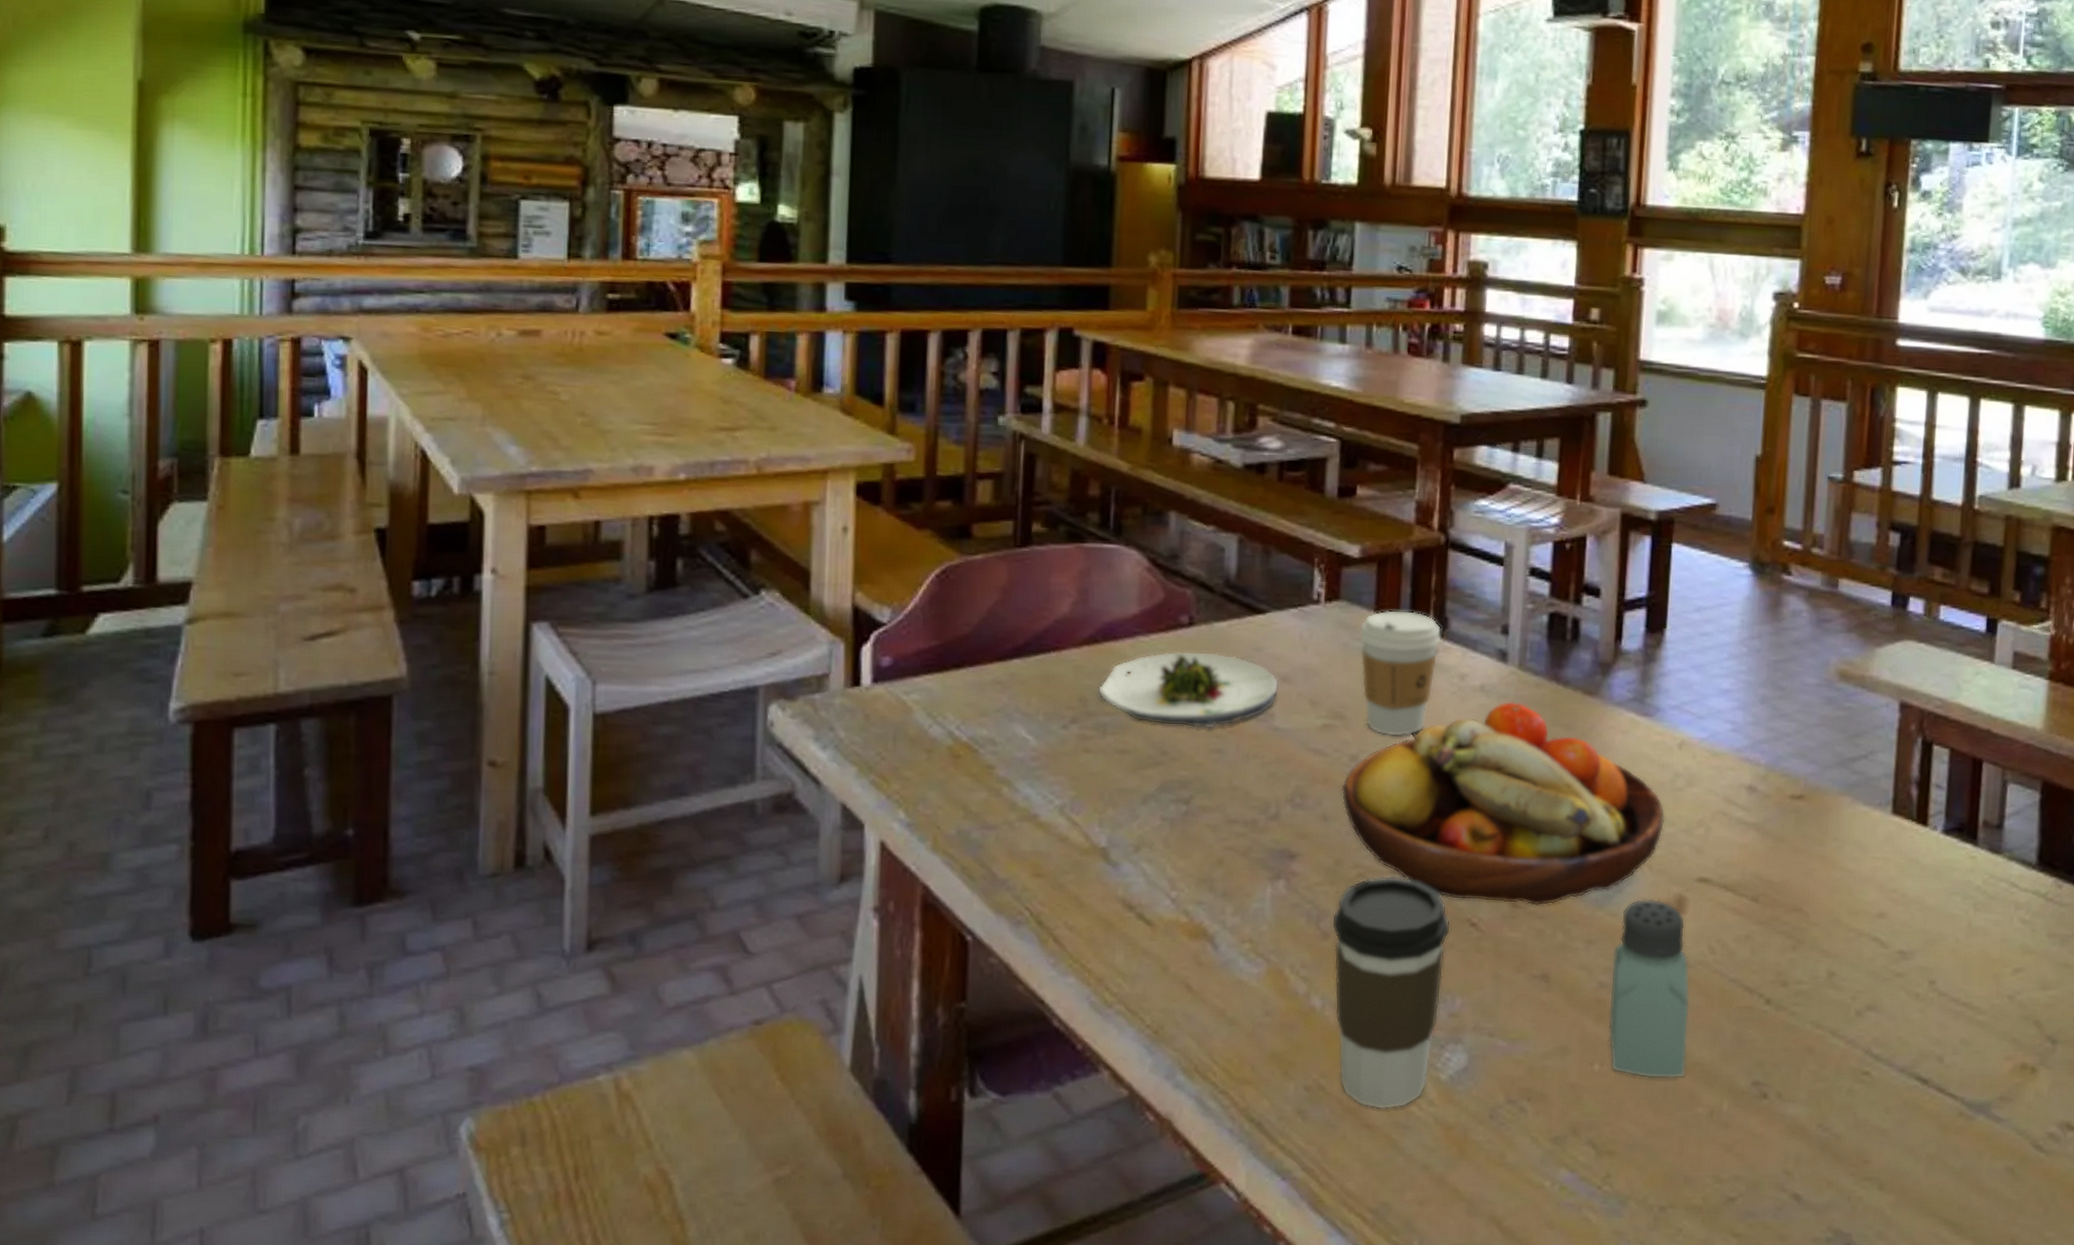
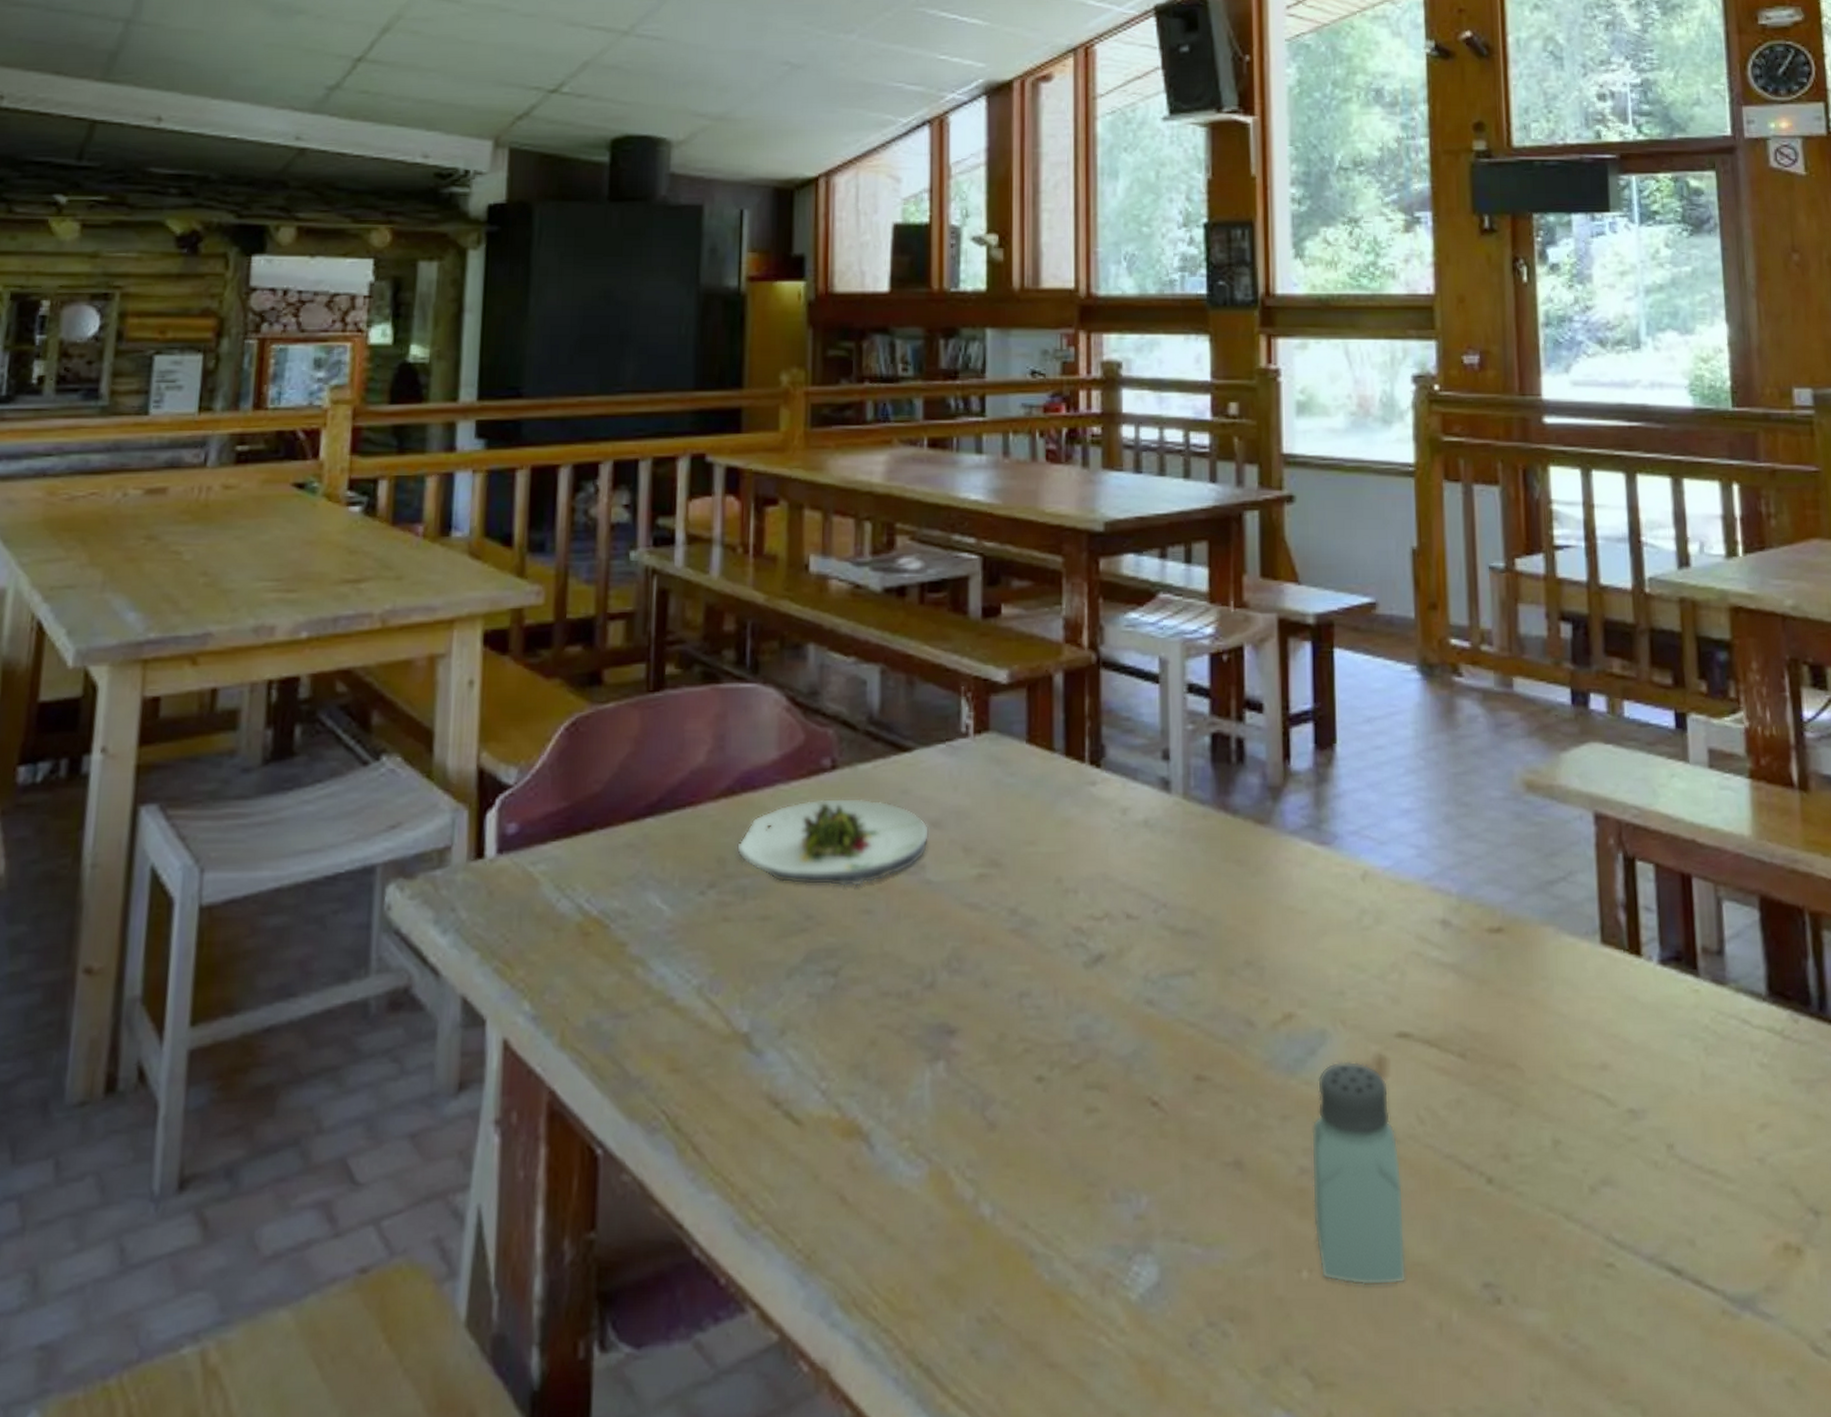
coffee cup: present [1331,875,1450,1110] -> none [998,1049,1129,1343]
fruit bowl: present [1341,701,1666,906] -> none [1001,836,1355,1077]
coffee cup: present [1359,609,1442,737] -> none [1012,739,1099,884]

